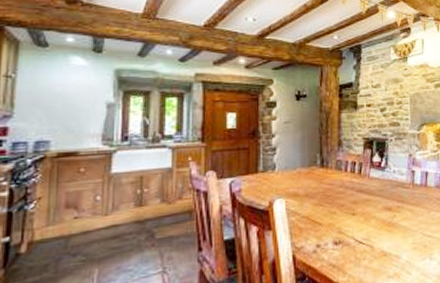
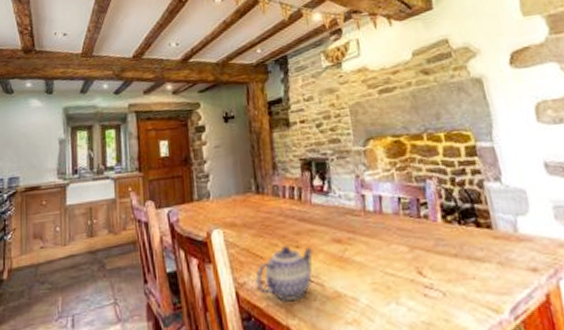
teapot: none [313,213,367,261] -> present [255,245,314,301]

